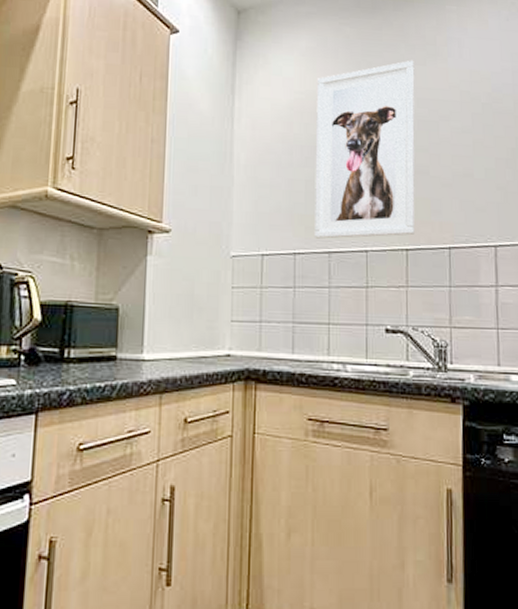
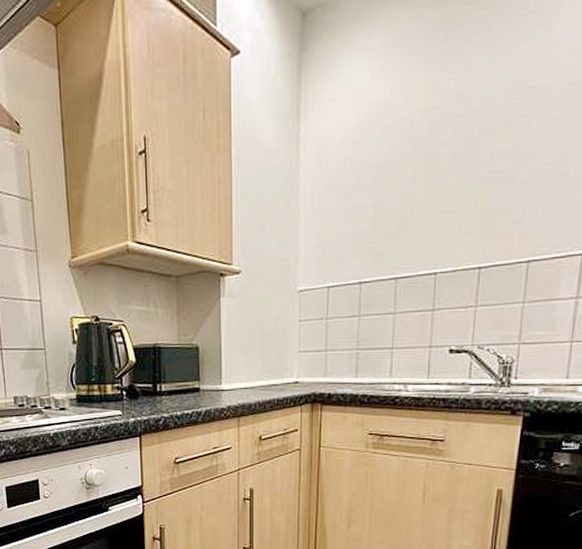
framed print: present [313,60,416,239] -> none [380,38,510,265]

